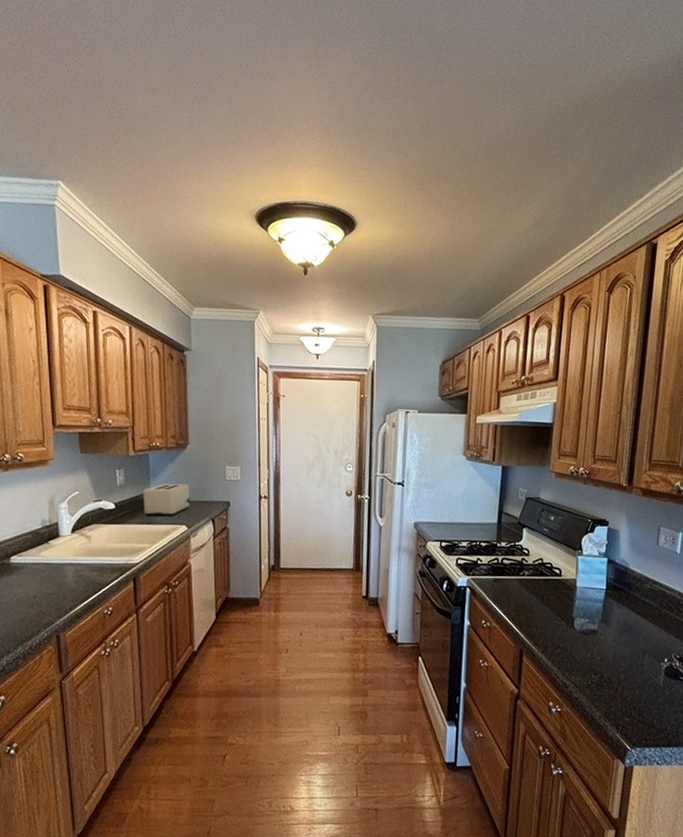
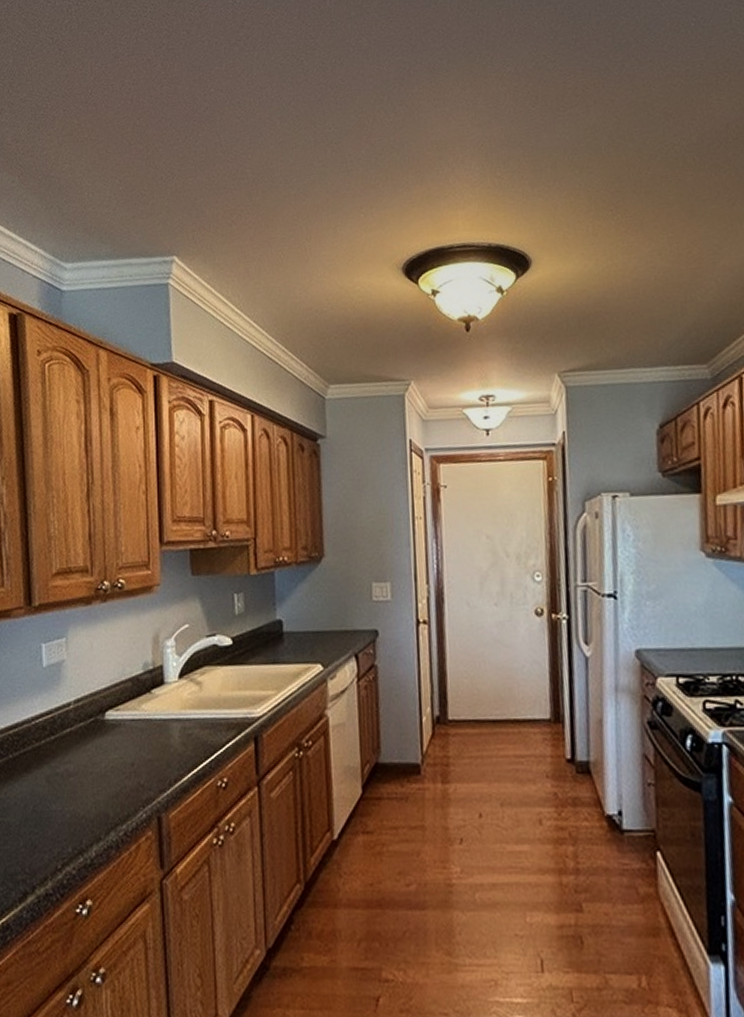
toaster: present [143,483,190,517] -> none [267,608,327,654]

